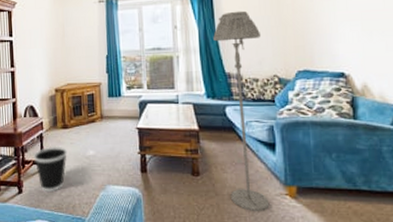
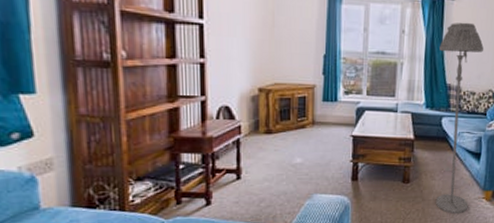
wastebasket: present [34,146,67,193] -> none [227,153,270,203]

